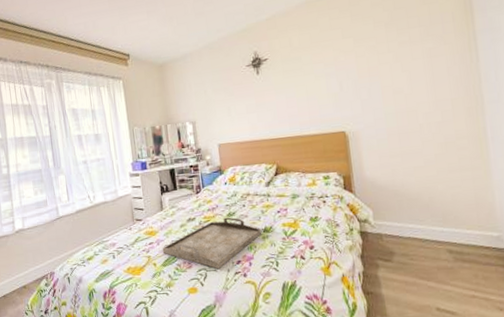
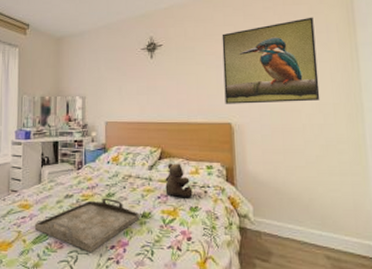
teddy bear: none [283,176,312,210] -> present [165,163,193,198]
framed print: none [329,8,437,113] -> present [222,17,320,104]

